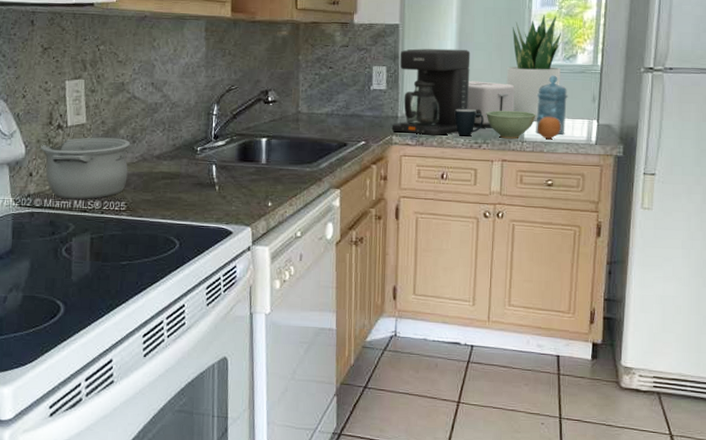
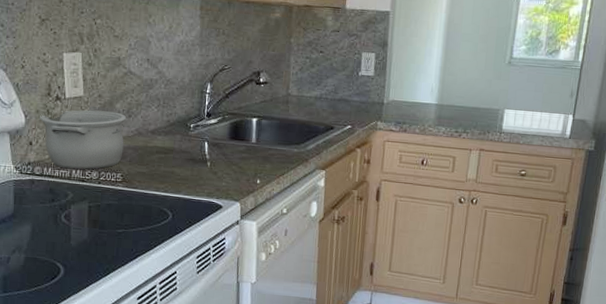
coffee maker: present [391,48,471,136] -> none [377,36,457,124]
mug: present [455,109,484,136] -> none [438,98,466,125]
toaster: present [467,80,515,128] -> none [450,71,498,118]
bowl: present [486,110,536,140] -> none [468,101,516,130]
planter: present [506,15,563,121] -> none [489,9,548,113]
canister: present [536,75,568,135] -> none [514,69,548,127]
fruit: present [537,116,561,139] -> none [515,109,538,131]

